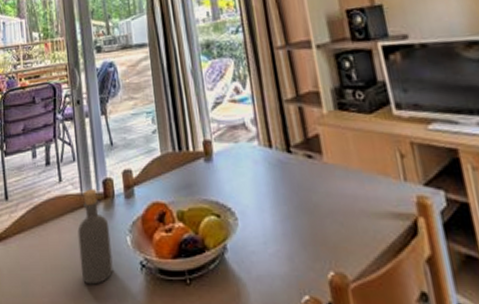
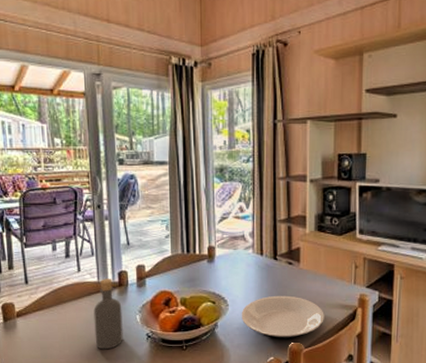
plate: none [255,202,372,268] -> present [241,295,324,339]

